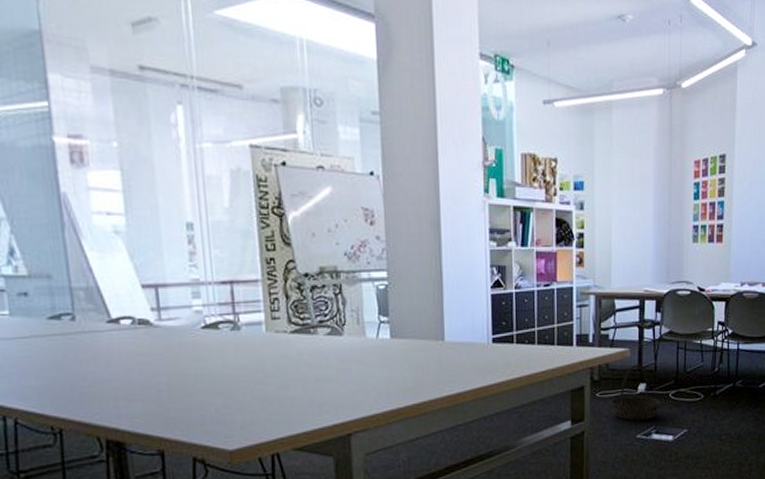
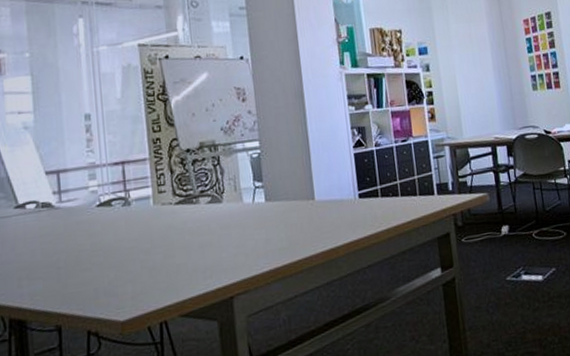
basket: present [610,364,661,421] -> none [476,207,526,263]

